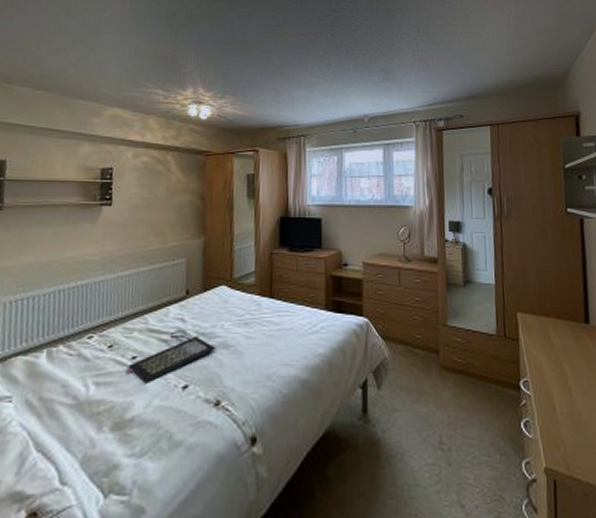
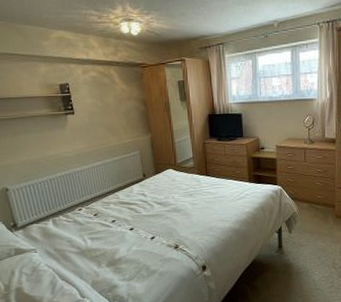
clutch bag: present [124,331,216,384] -> none [109,202,171,237]

